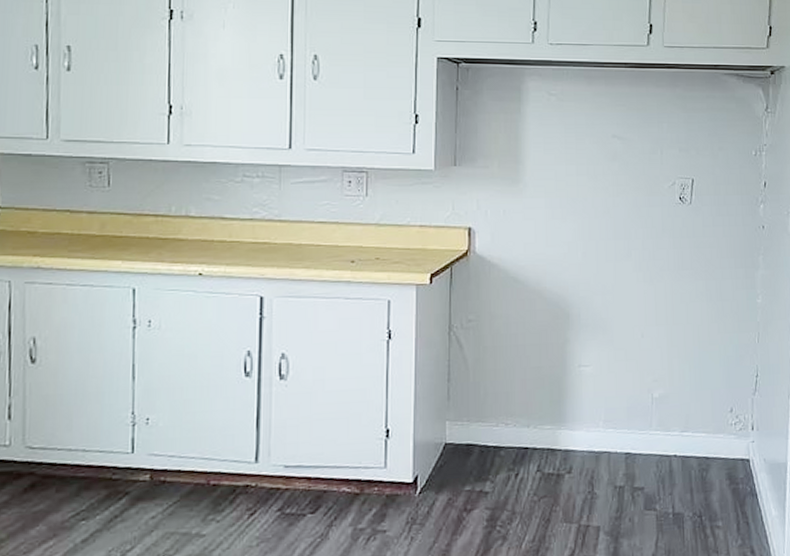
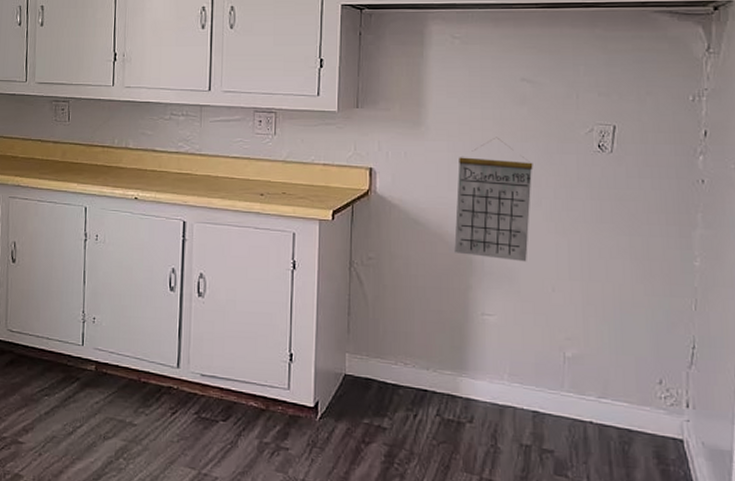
calendar: none [552,192,624,312] -> present [454,137,533,262]

